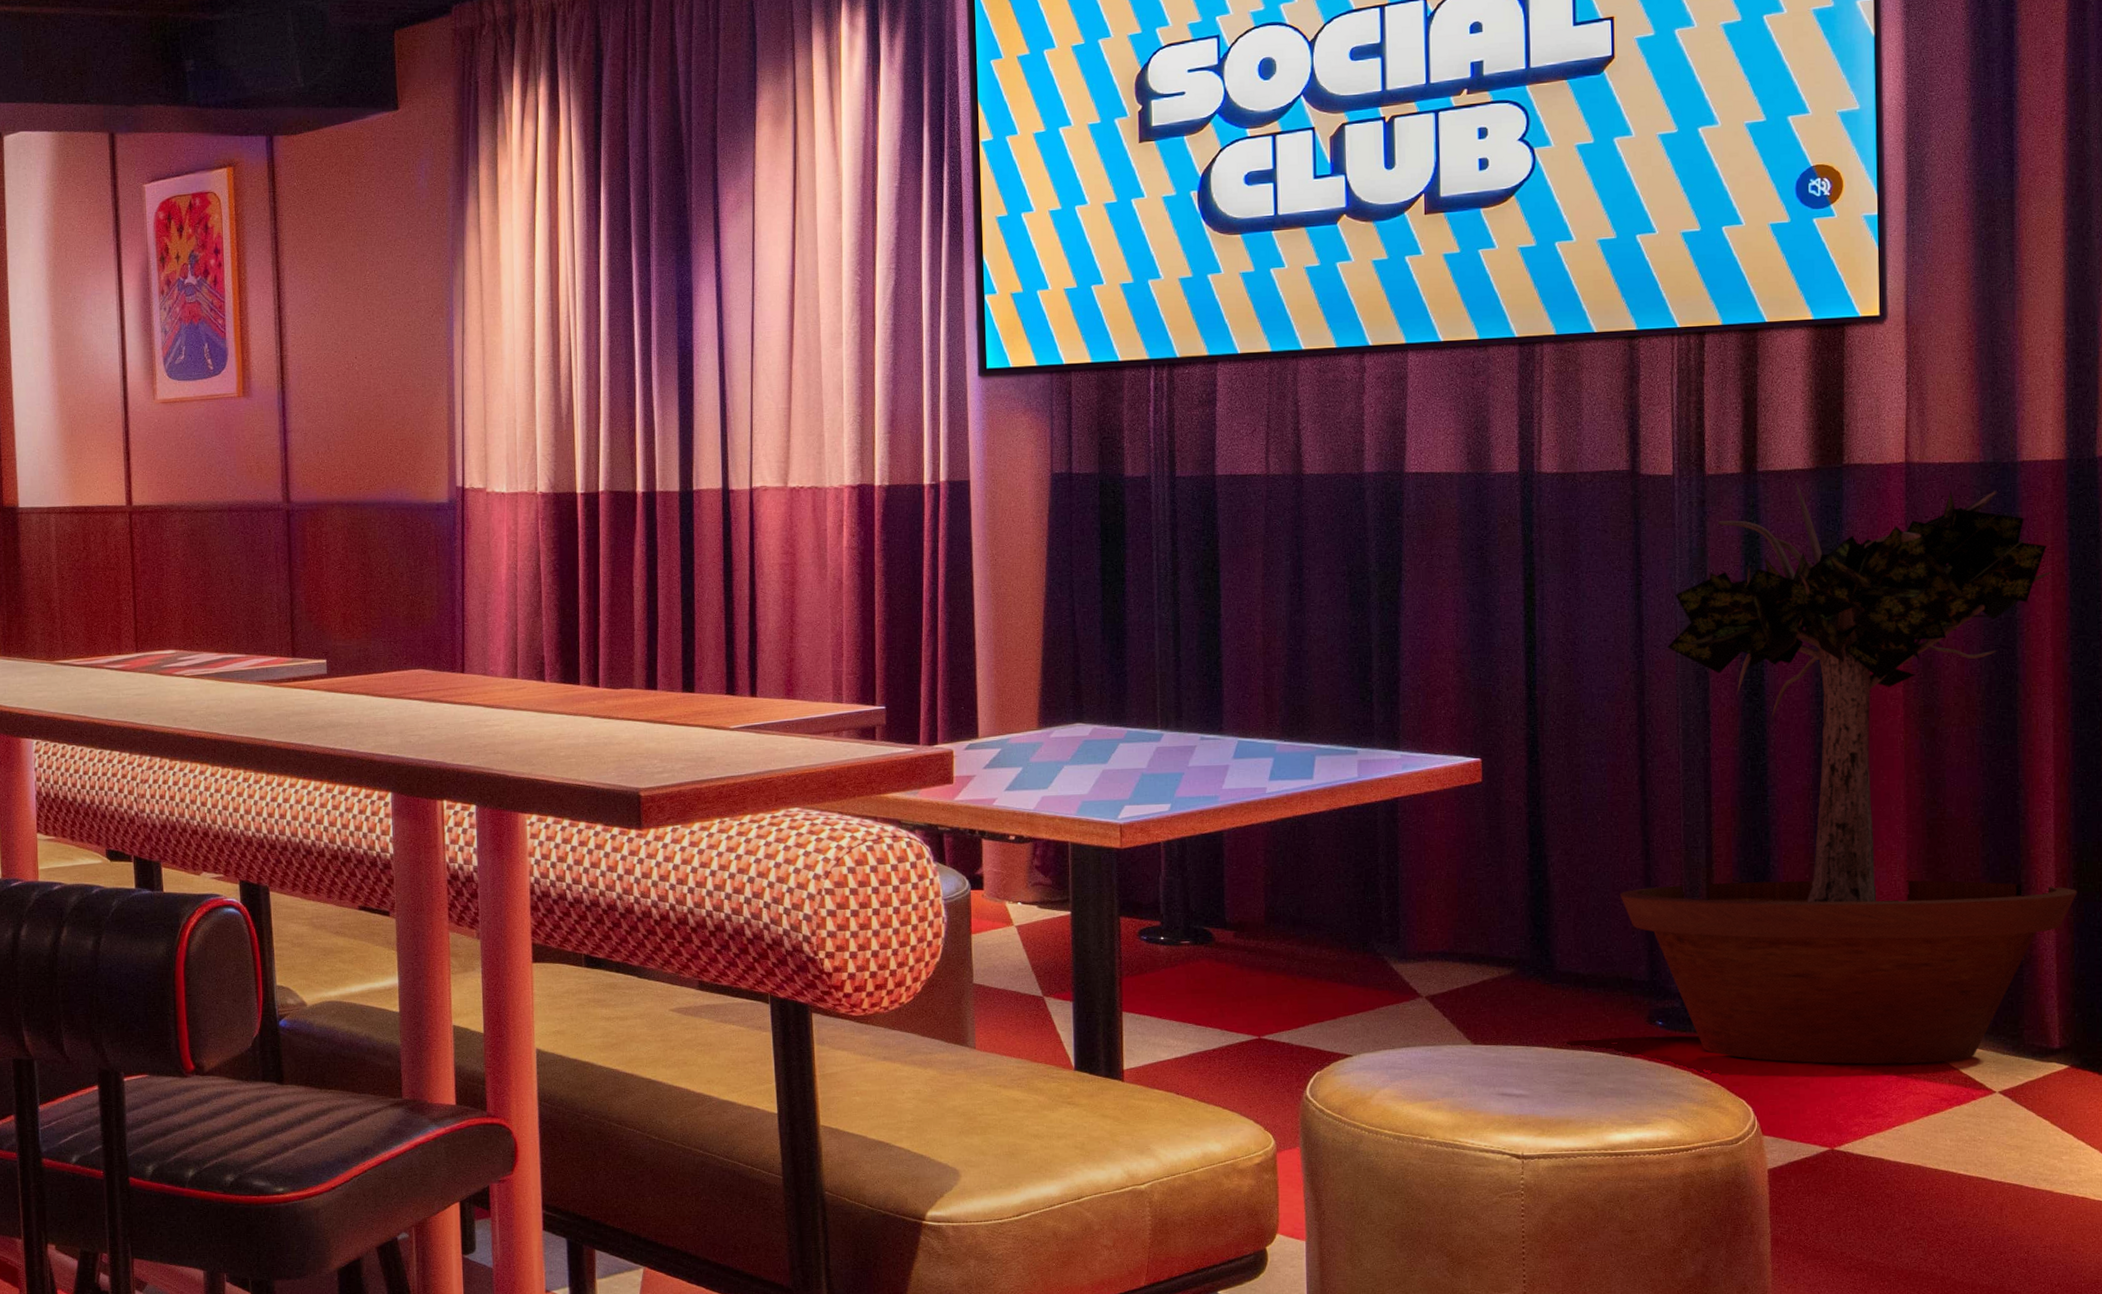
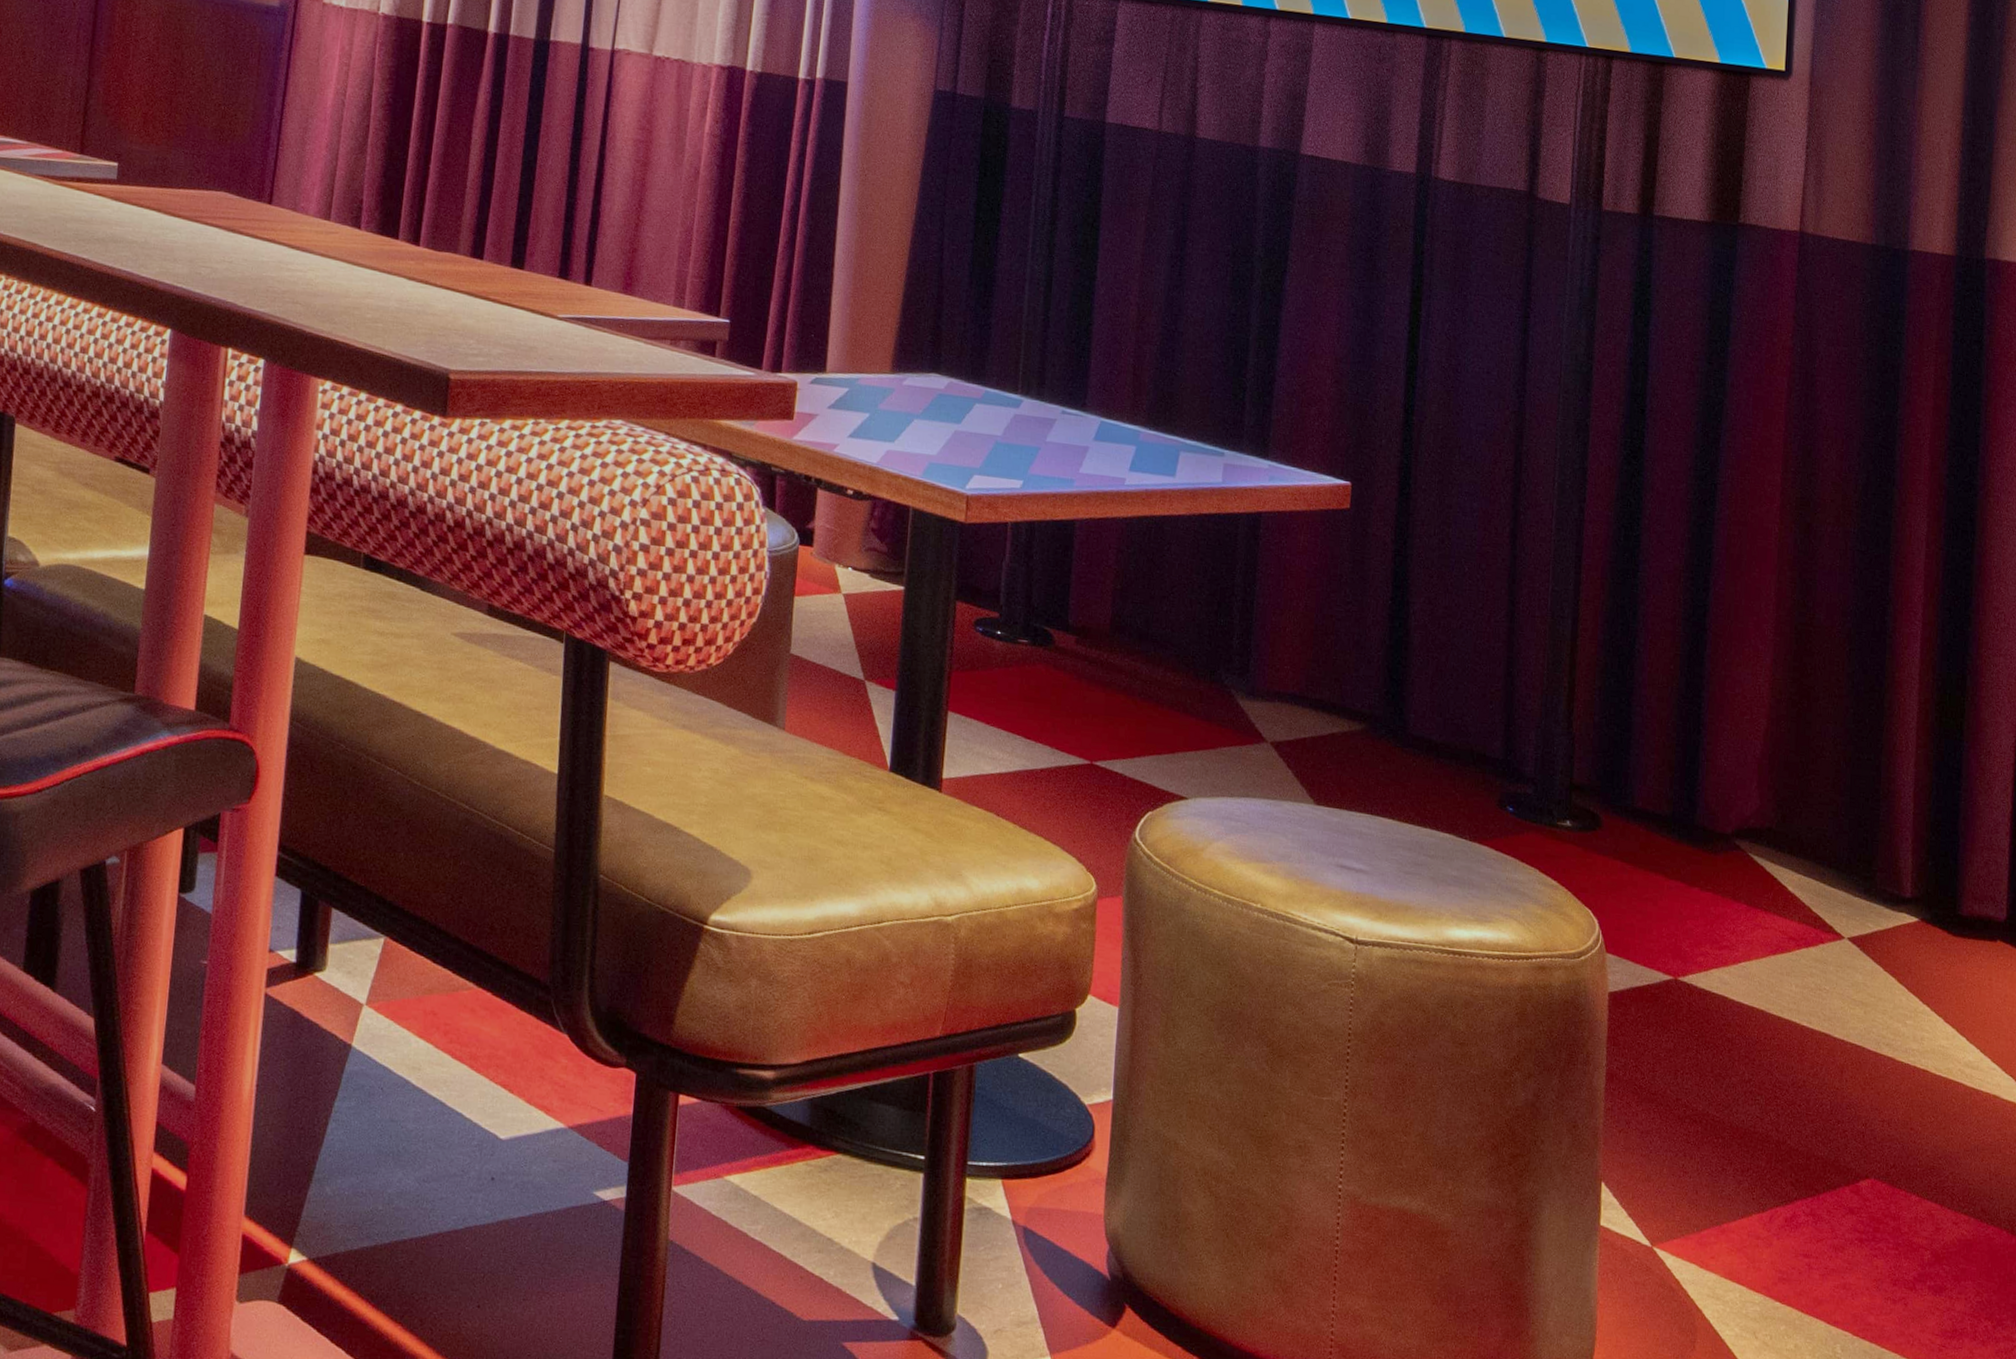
potted tree: present [1619,480,2077,1064] -> none [1480,231,1939,897]

